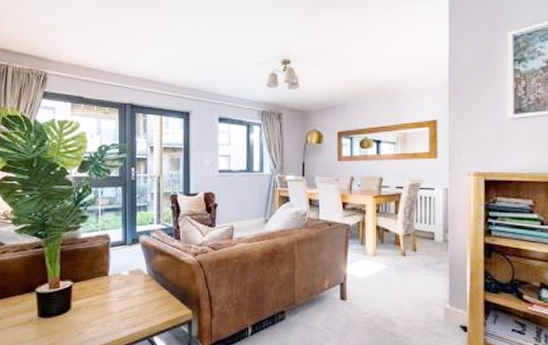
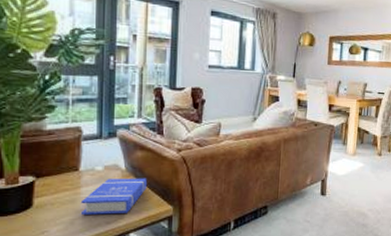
book: none [110,282,168,318] -> present [80,178,148,215]

